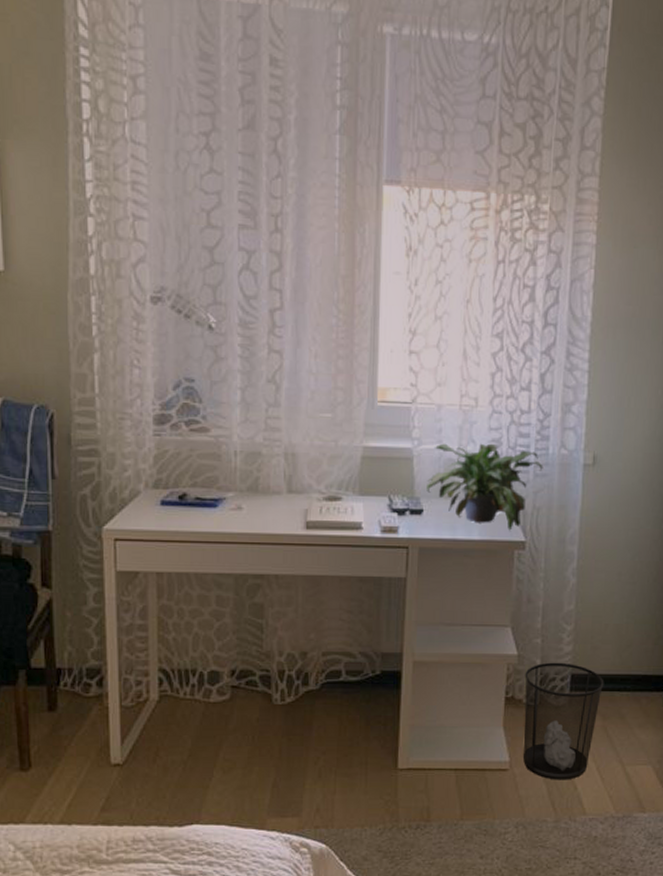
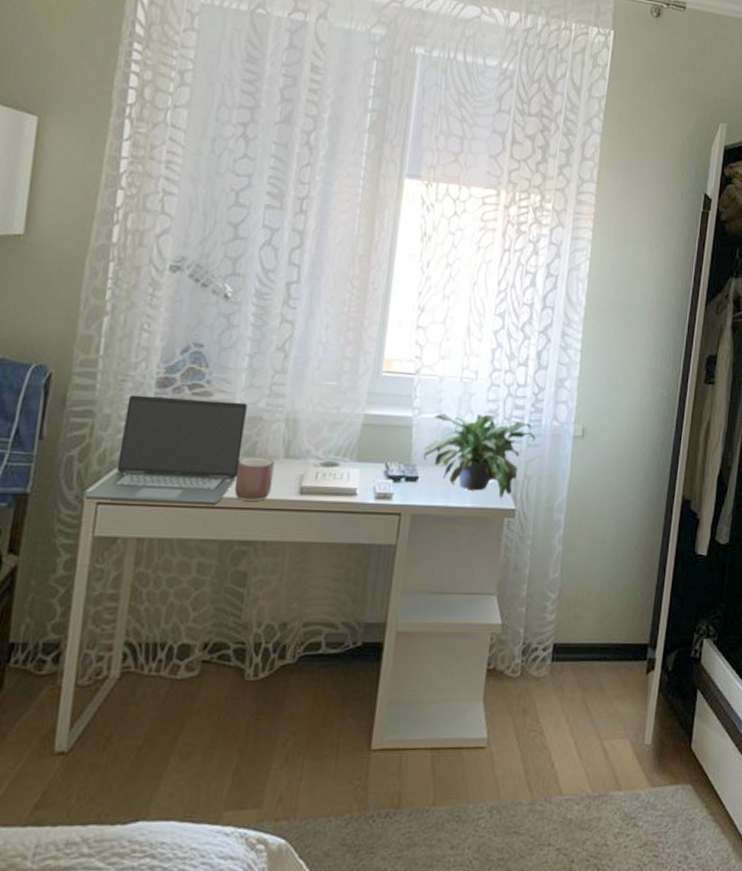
laptop: none [103,433,245,540] -> present [85,395,247,505]
mug: none [241,492,278,537] -> present [234,456,275,502]
waste bin: present [522,662,604,780] -> none [501,631,585,758]

